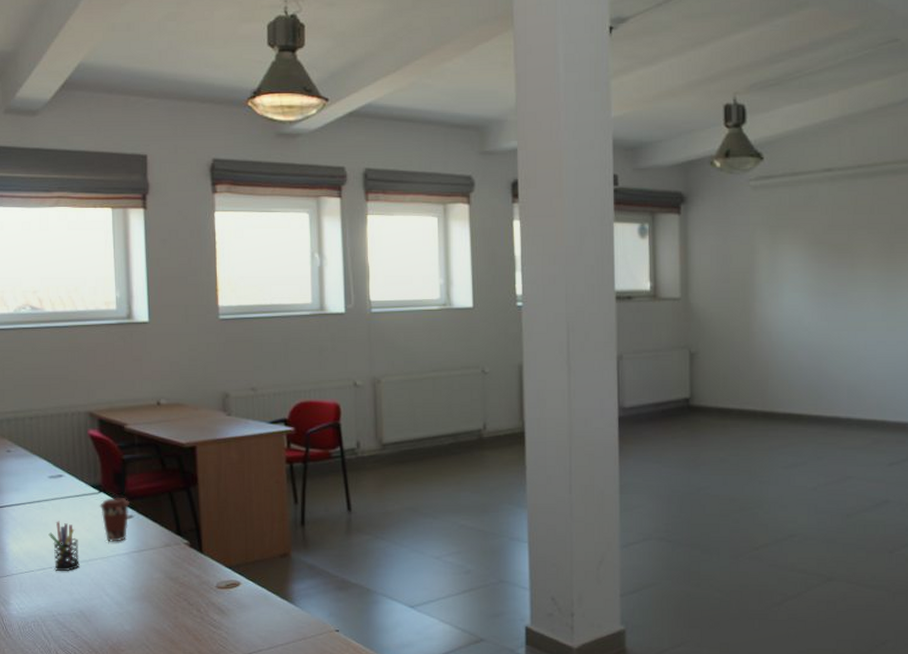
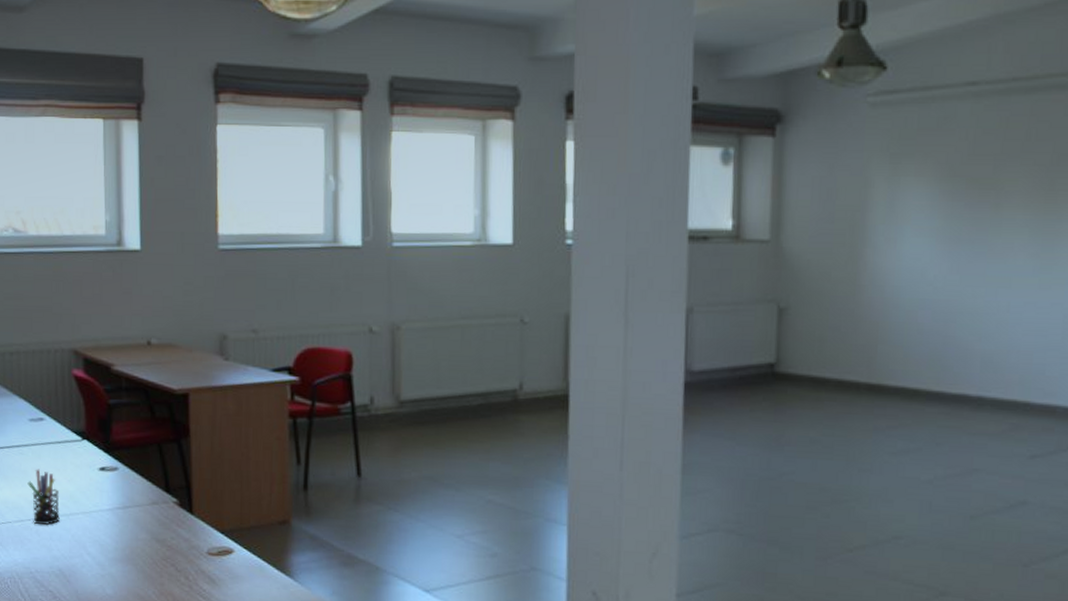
coffee cup: present [100,497,129,542] -> none [82,445,115,496]

